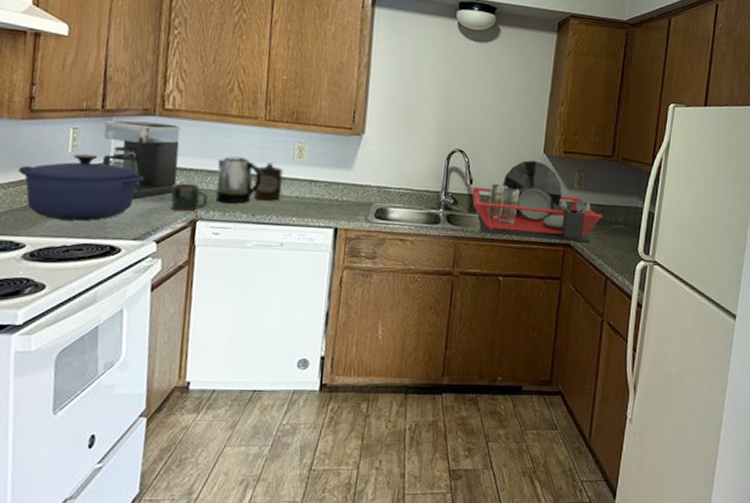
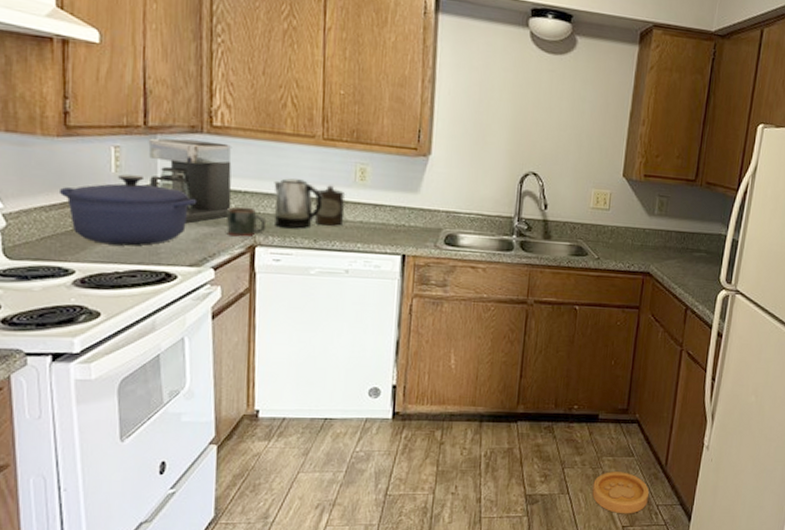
dish rack: present [472,160,603,243] -> none [547,184,684,271]
pet bowl: none [516,445,573,491] -> present [592,471,649,514]

